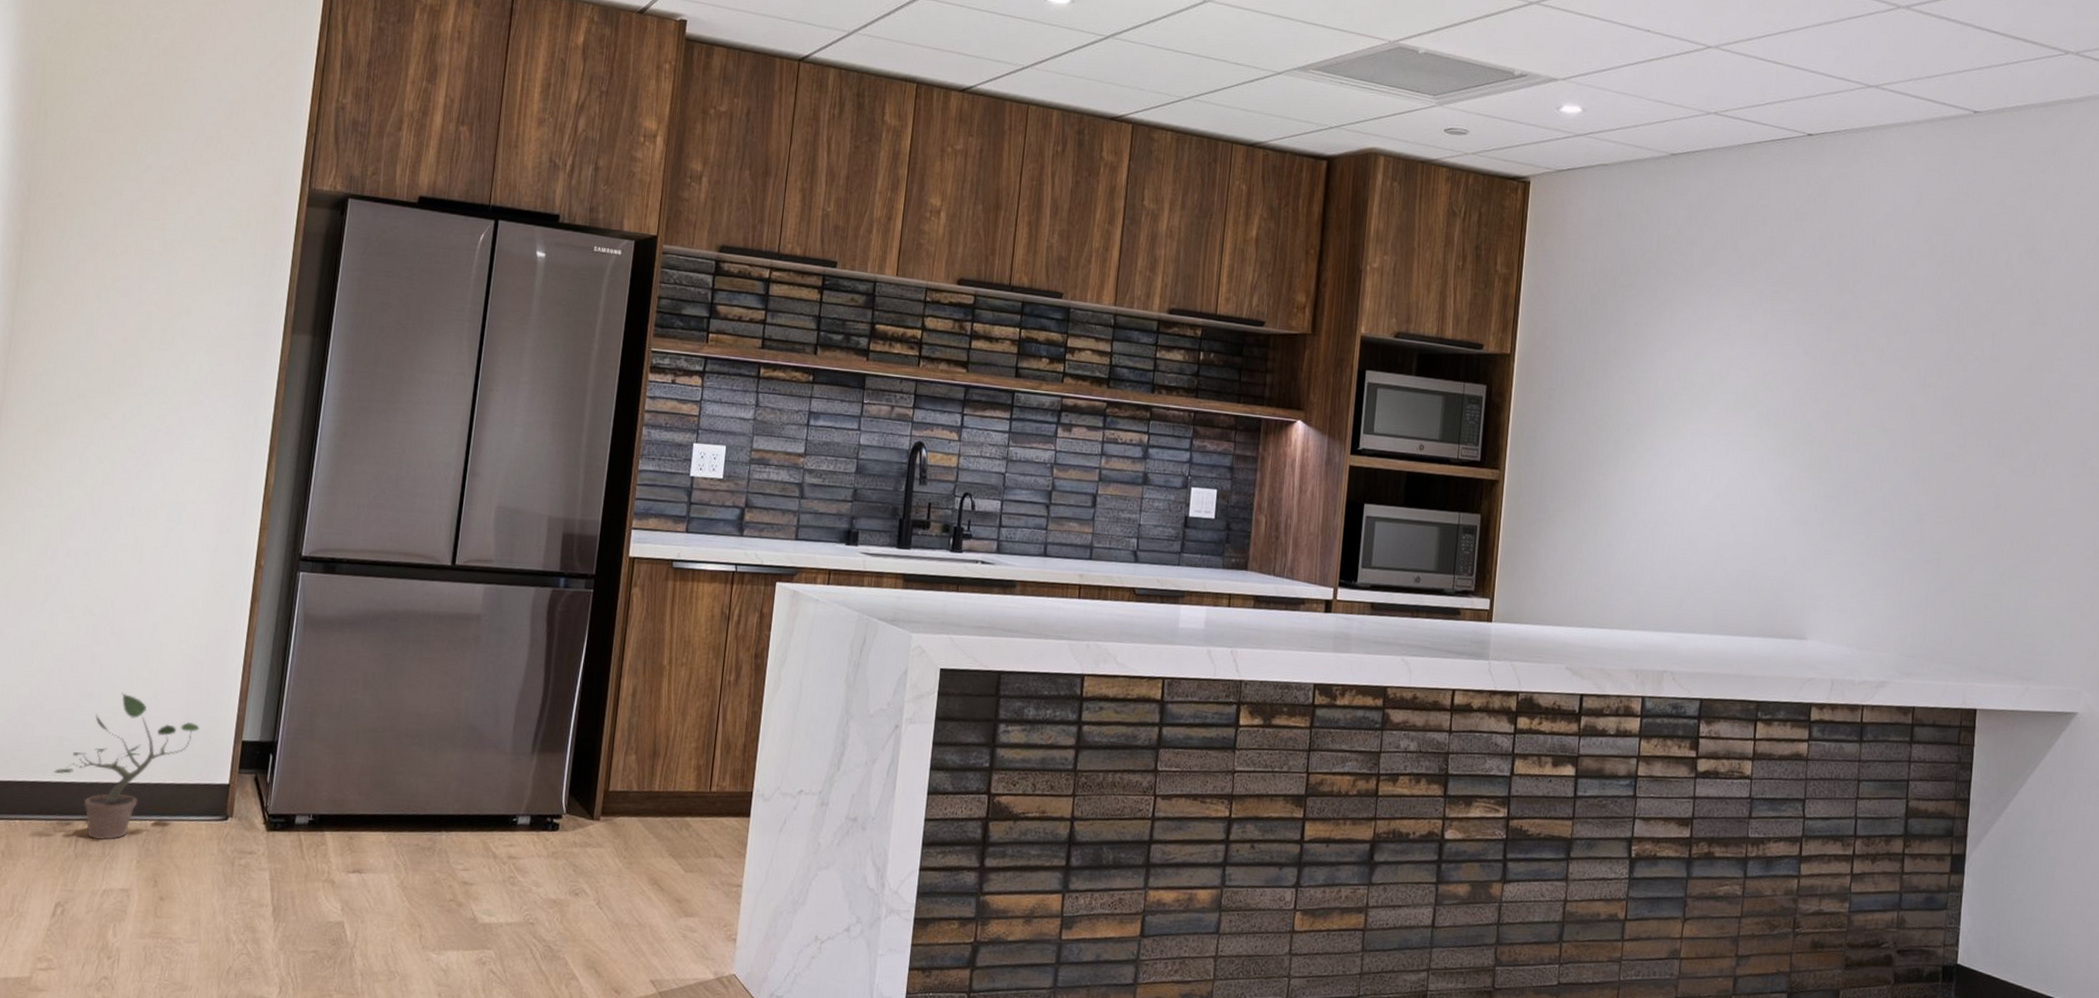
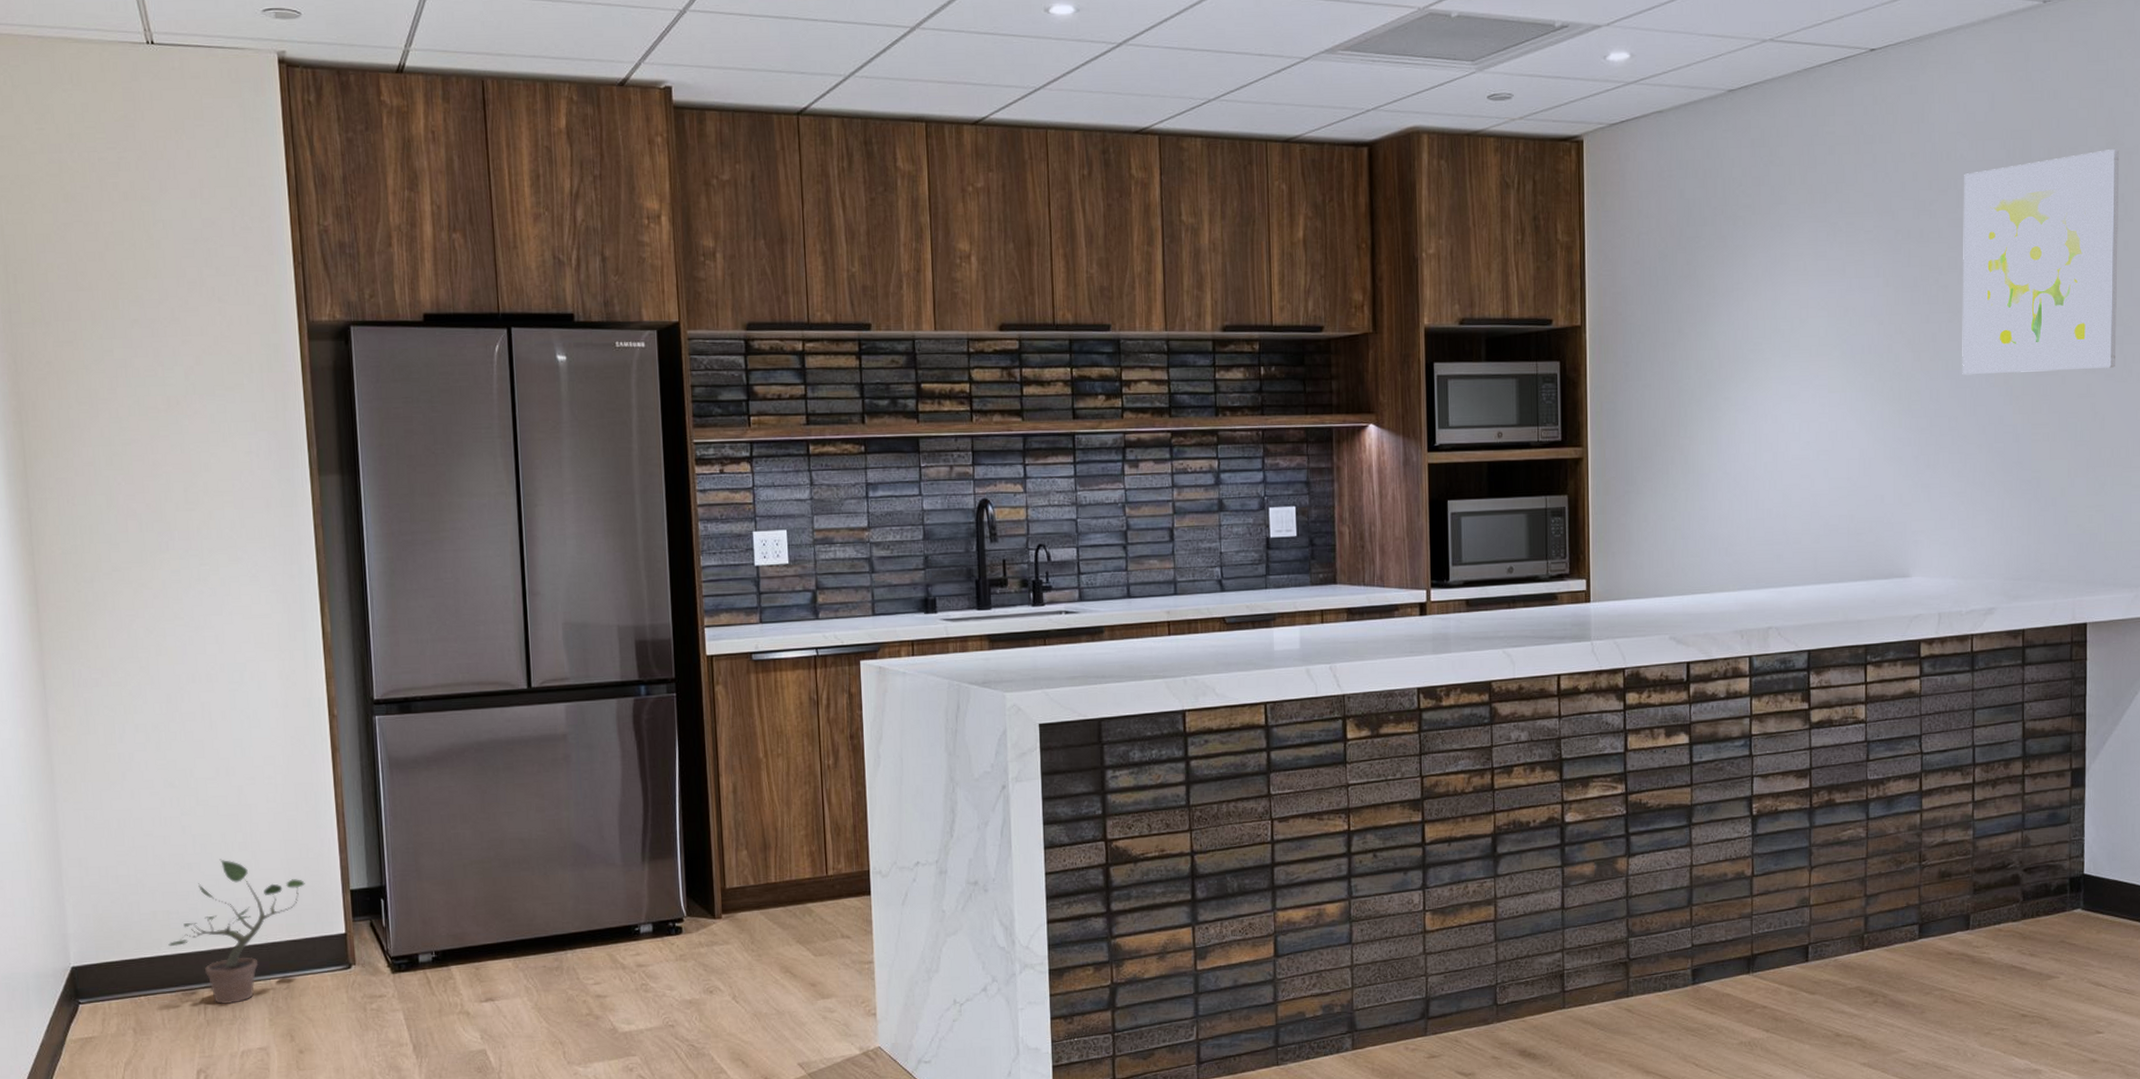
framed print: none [1872,256,2037,463] -> present [1962,149,2120,375]

